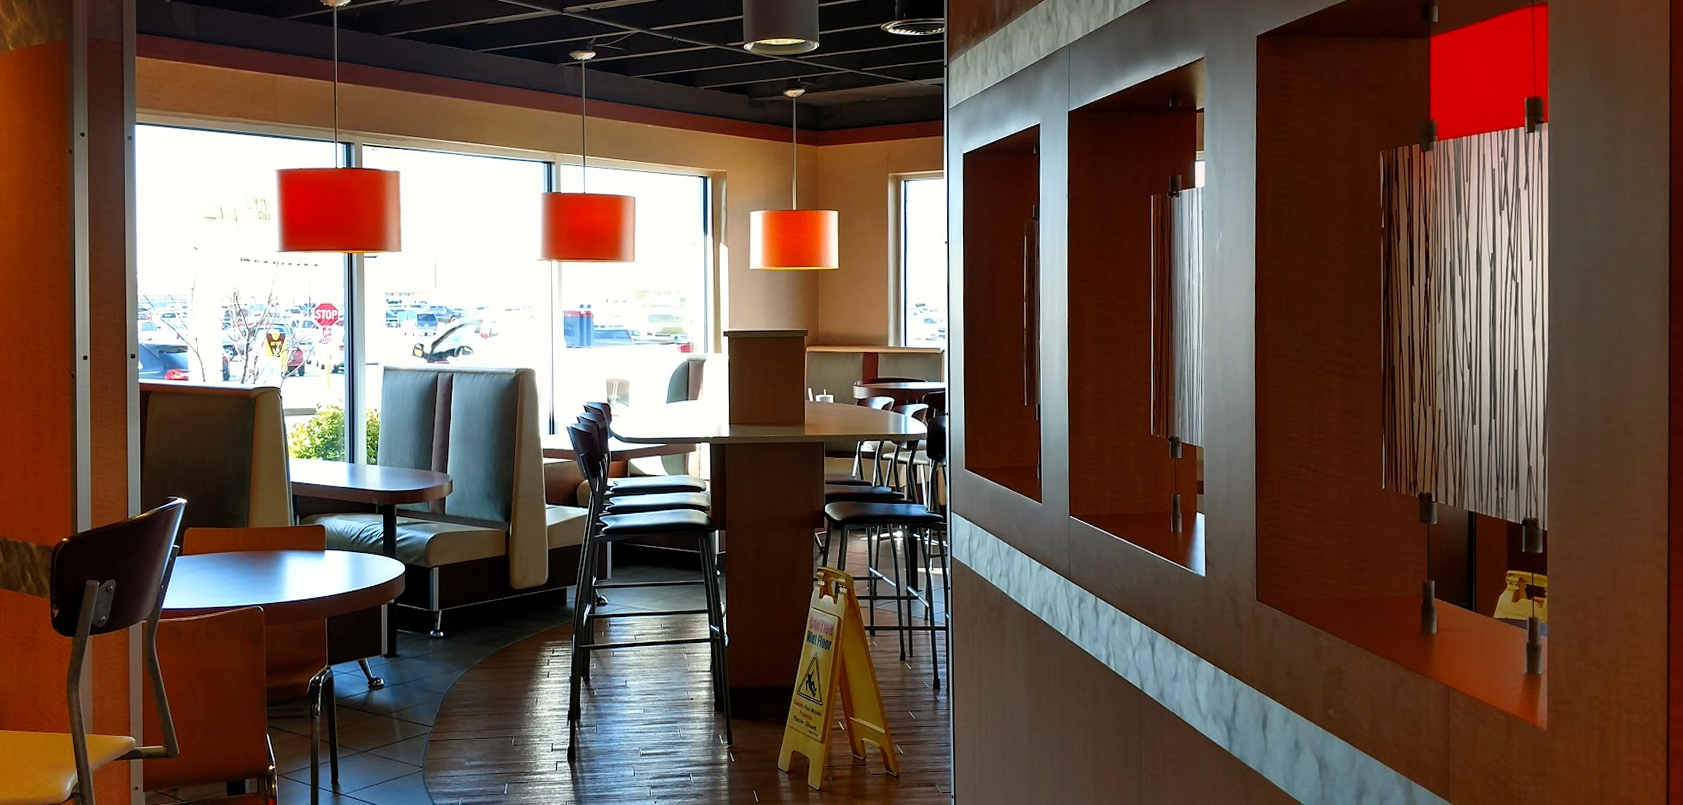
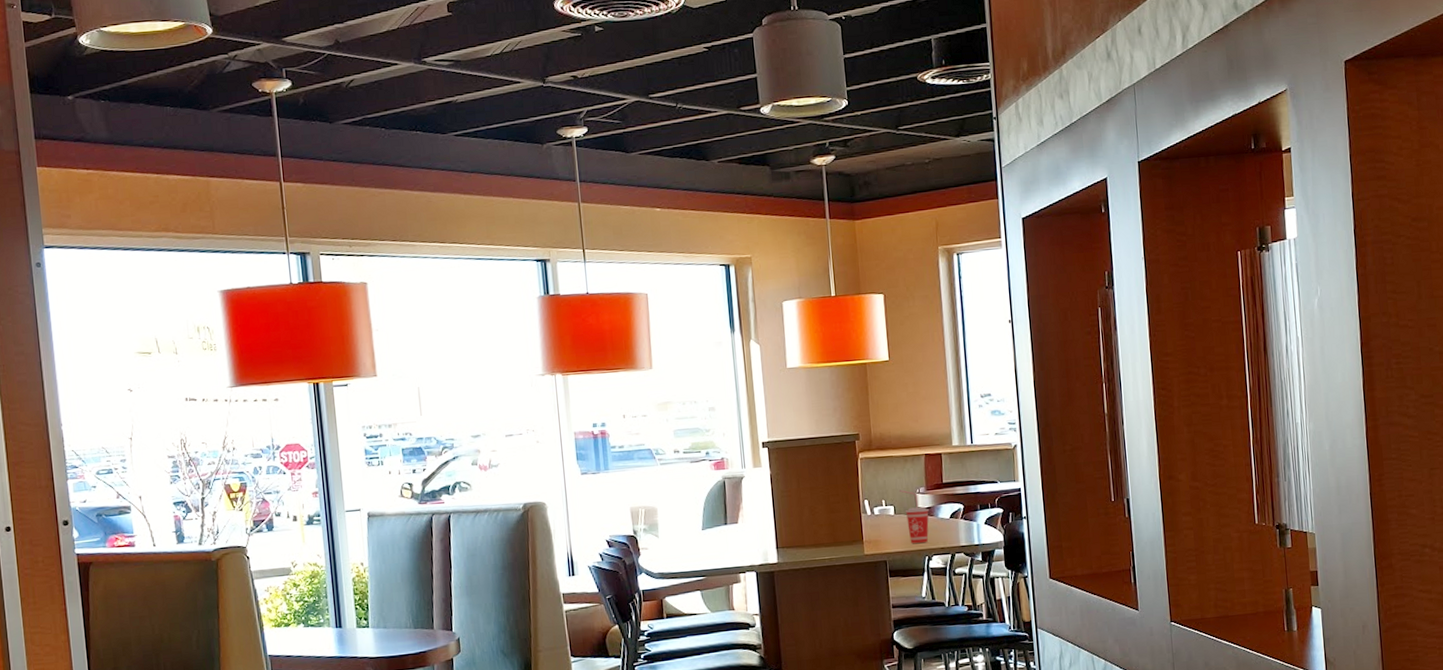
beverage cup: none [839,381,865,430] -> present [899,489,930,544]

